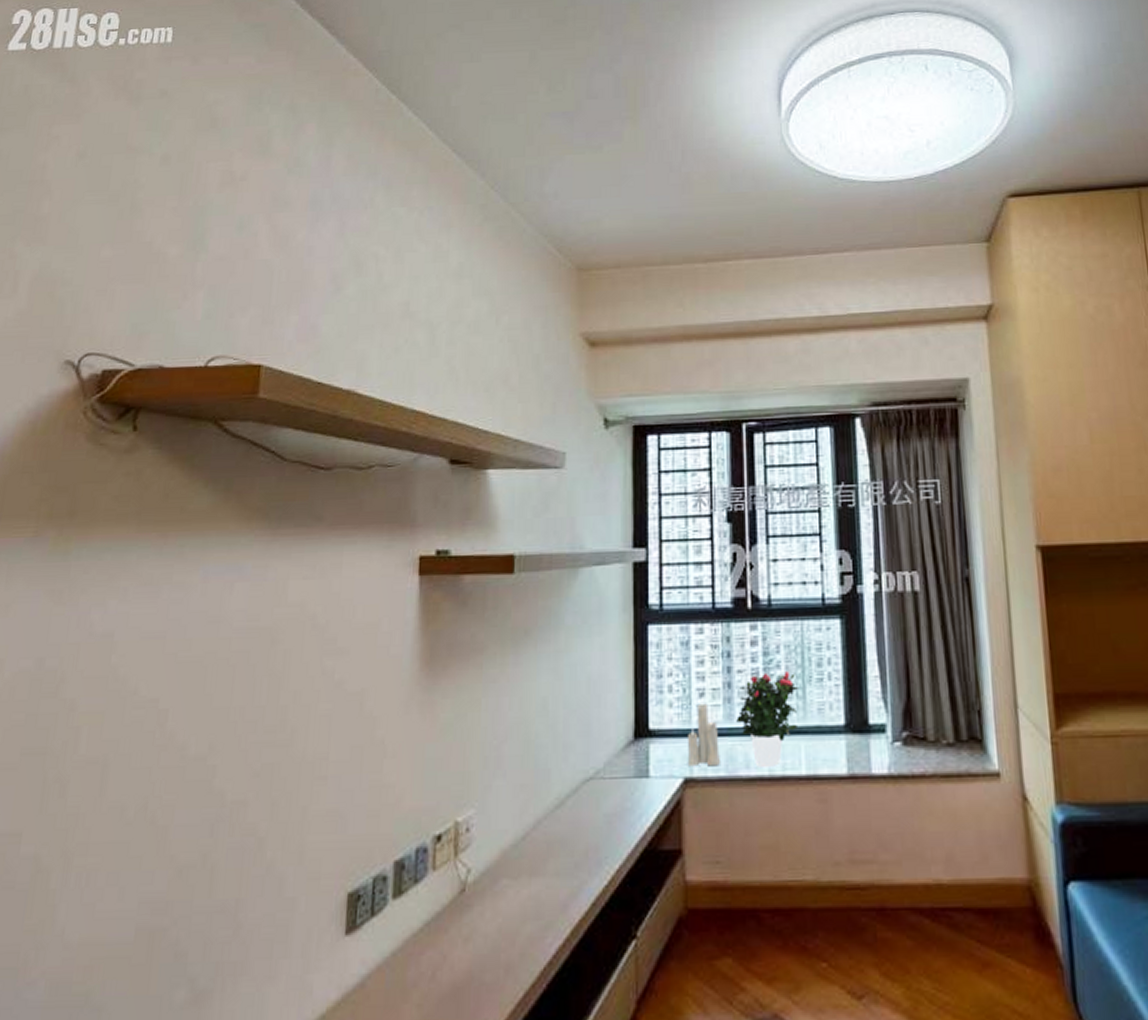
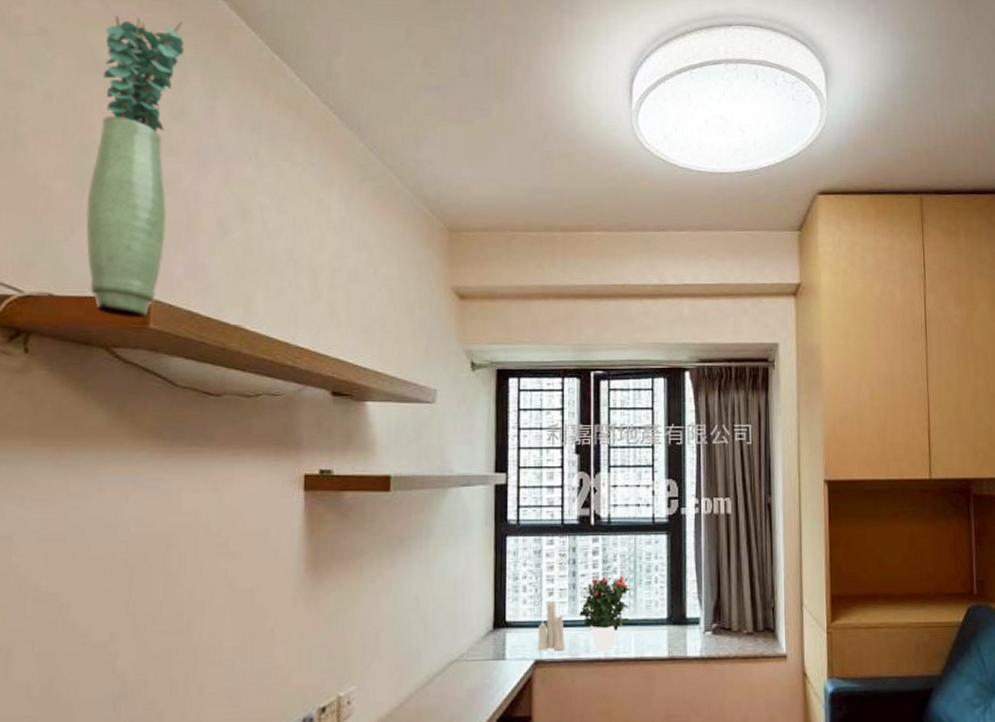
vase: none [198,69,301,389] -> present [86,16,185,319]

